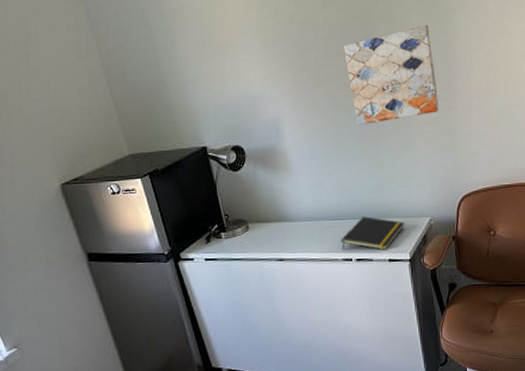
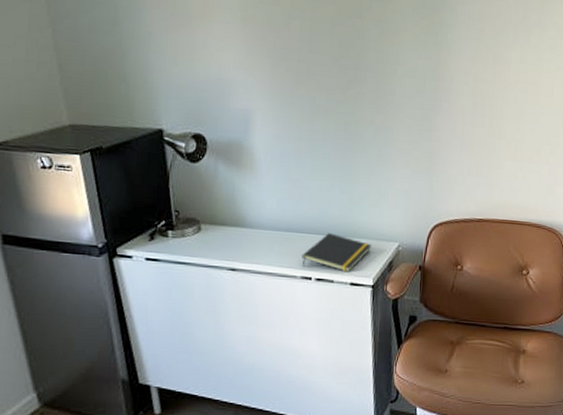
wall art: present [344,25,439,126] -> none [330,36,423,133]

